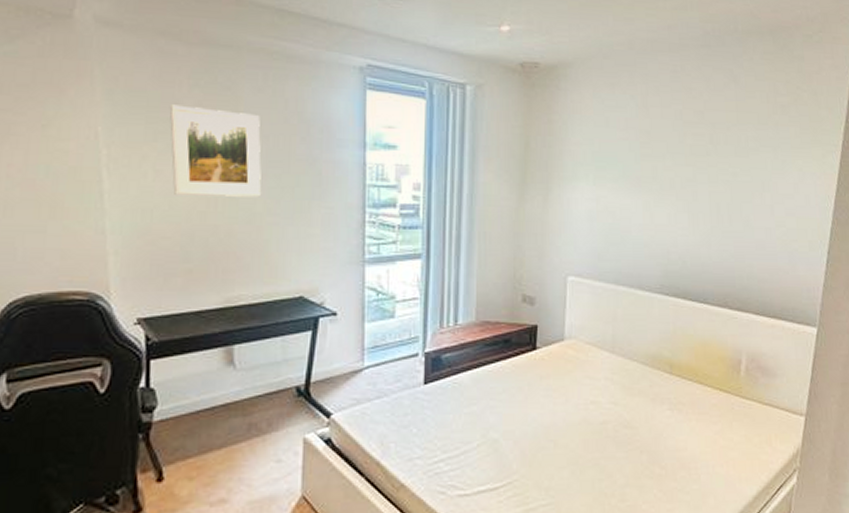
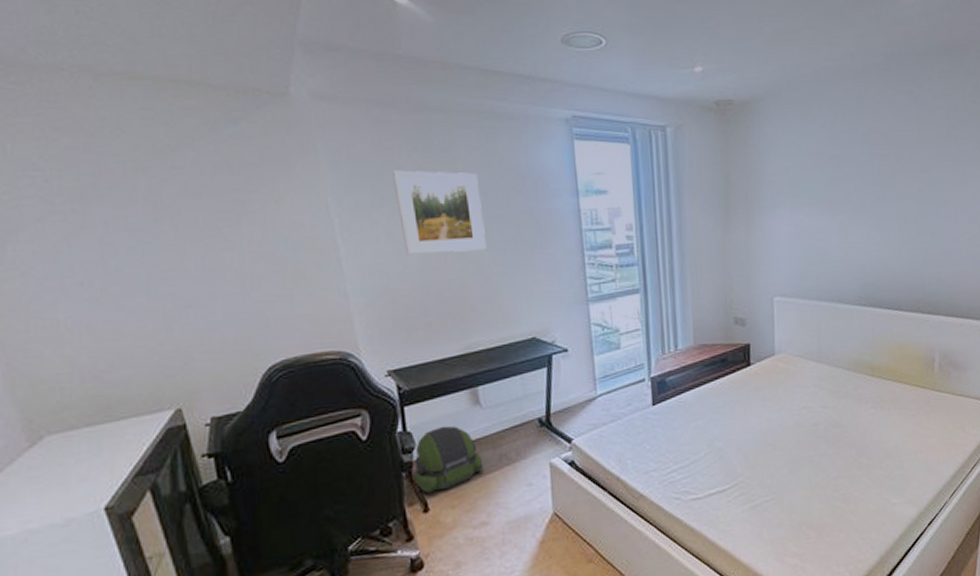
backpack: none [151,385,230,461] -> present [414,425,484,494]

